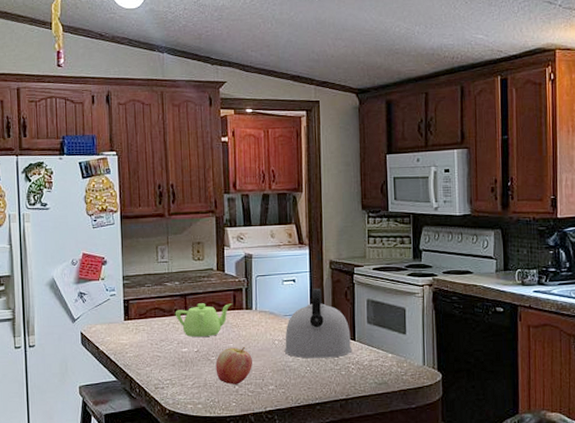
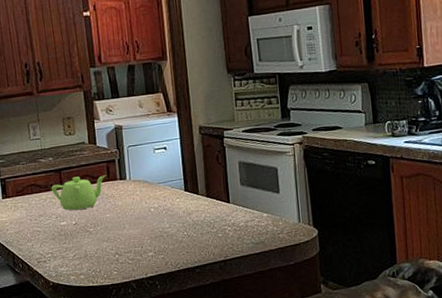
apple: present [215,346,252,385] -> none [94,216,131,254]
kettle: present [284,288,352,359] -> none [160,153,227,224]

